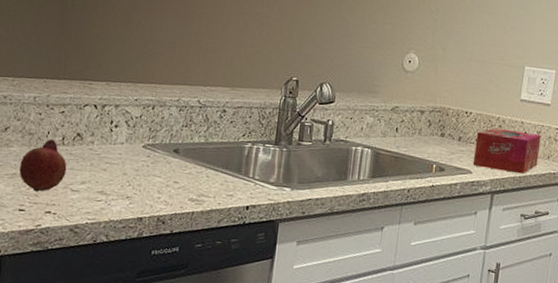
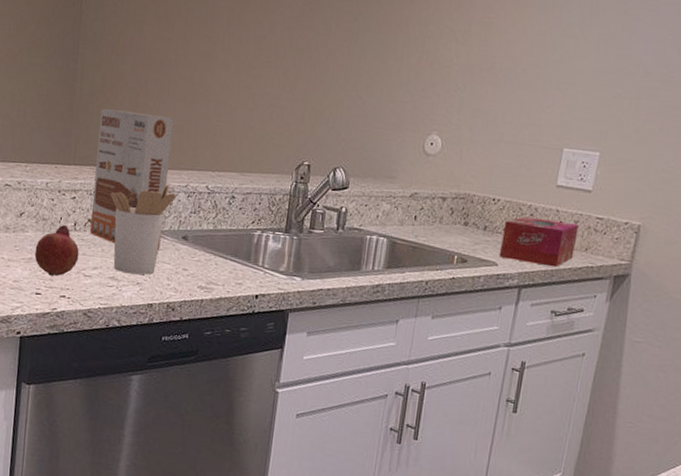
cereal box: none [79,24,166,165] -> present [90,108,173,252]
utensil holder: none [101,98,168,189] -> present [110,184,176,275]

